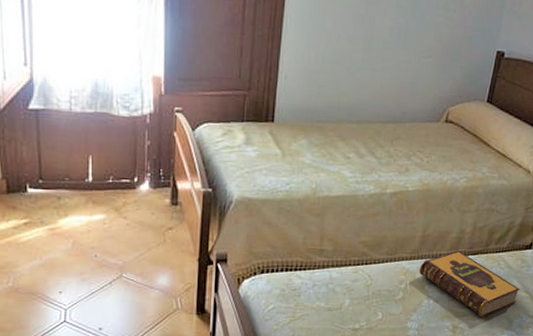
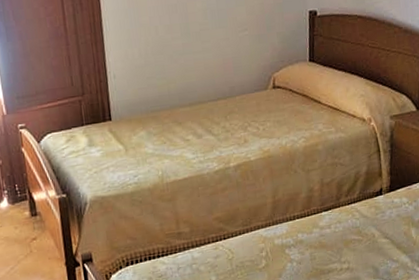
hardback book: present [418,250,520,317] -> none [276,209,379,271]

